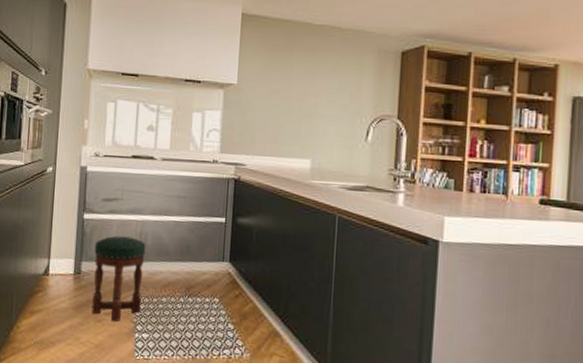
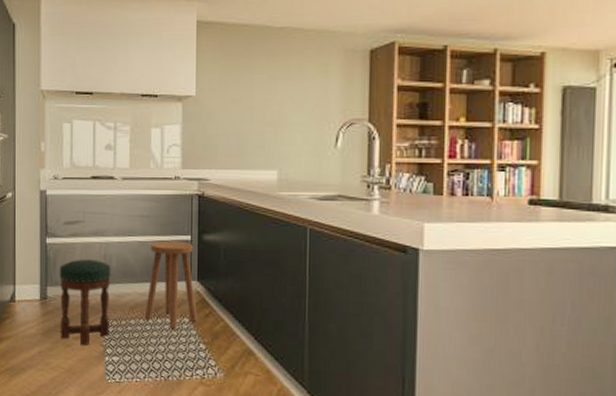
stool: none [176,221,228,310] -> present [144,240,198,330]

